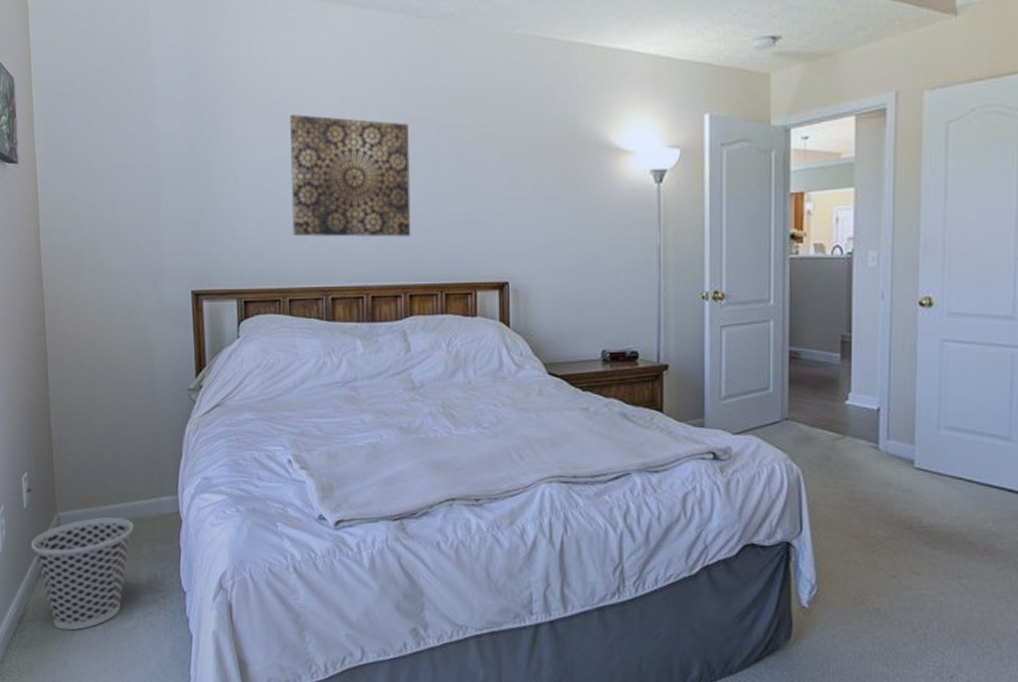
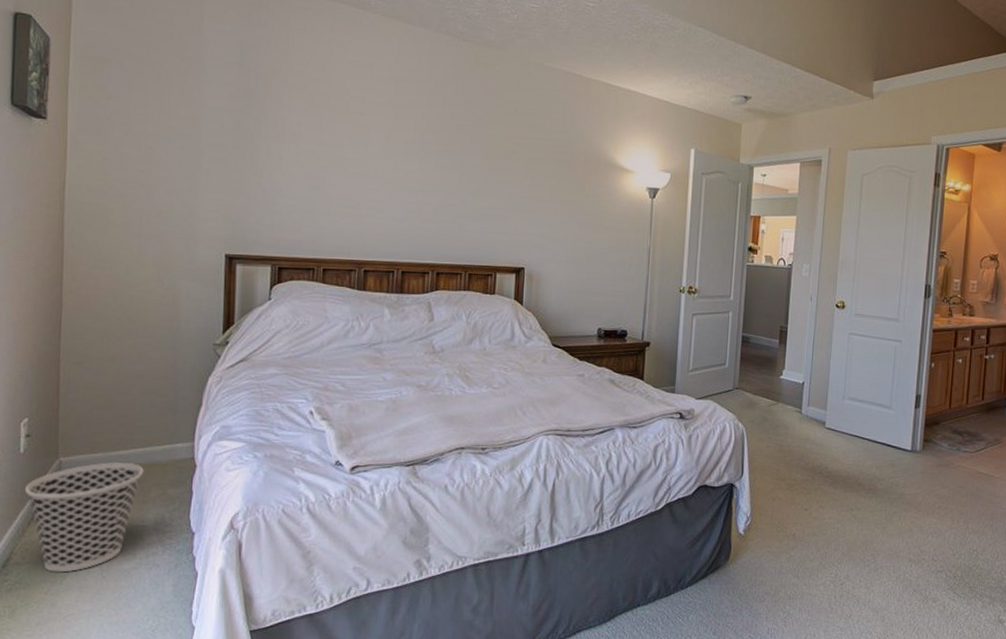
wall art: present [290,114,411,237] -> none [332,106,447,223]

